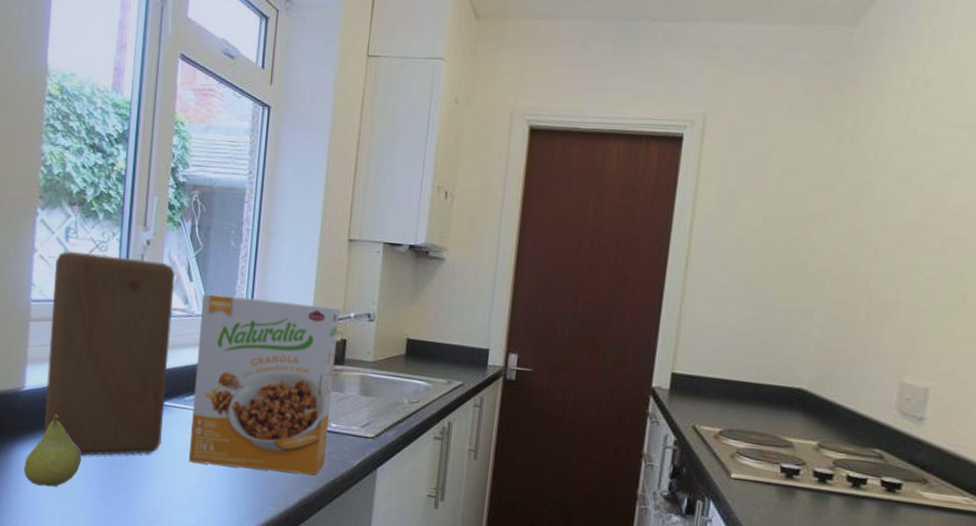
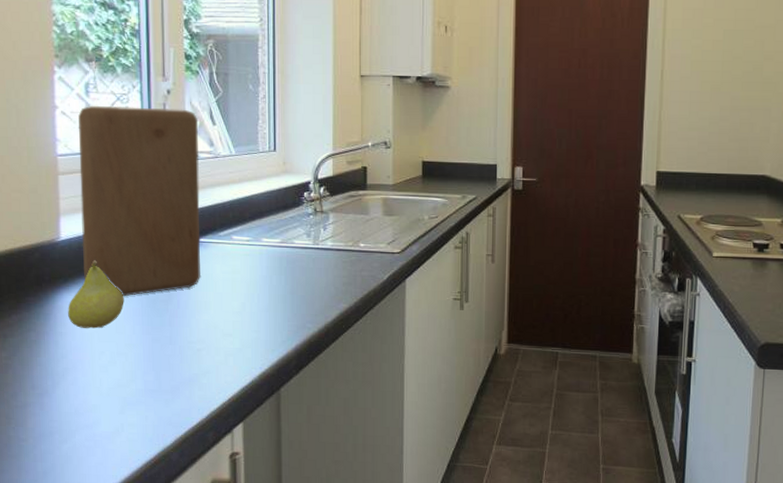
cereal box: present [188,293,339,475] -> none [227,135,358,292]

